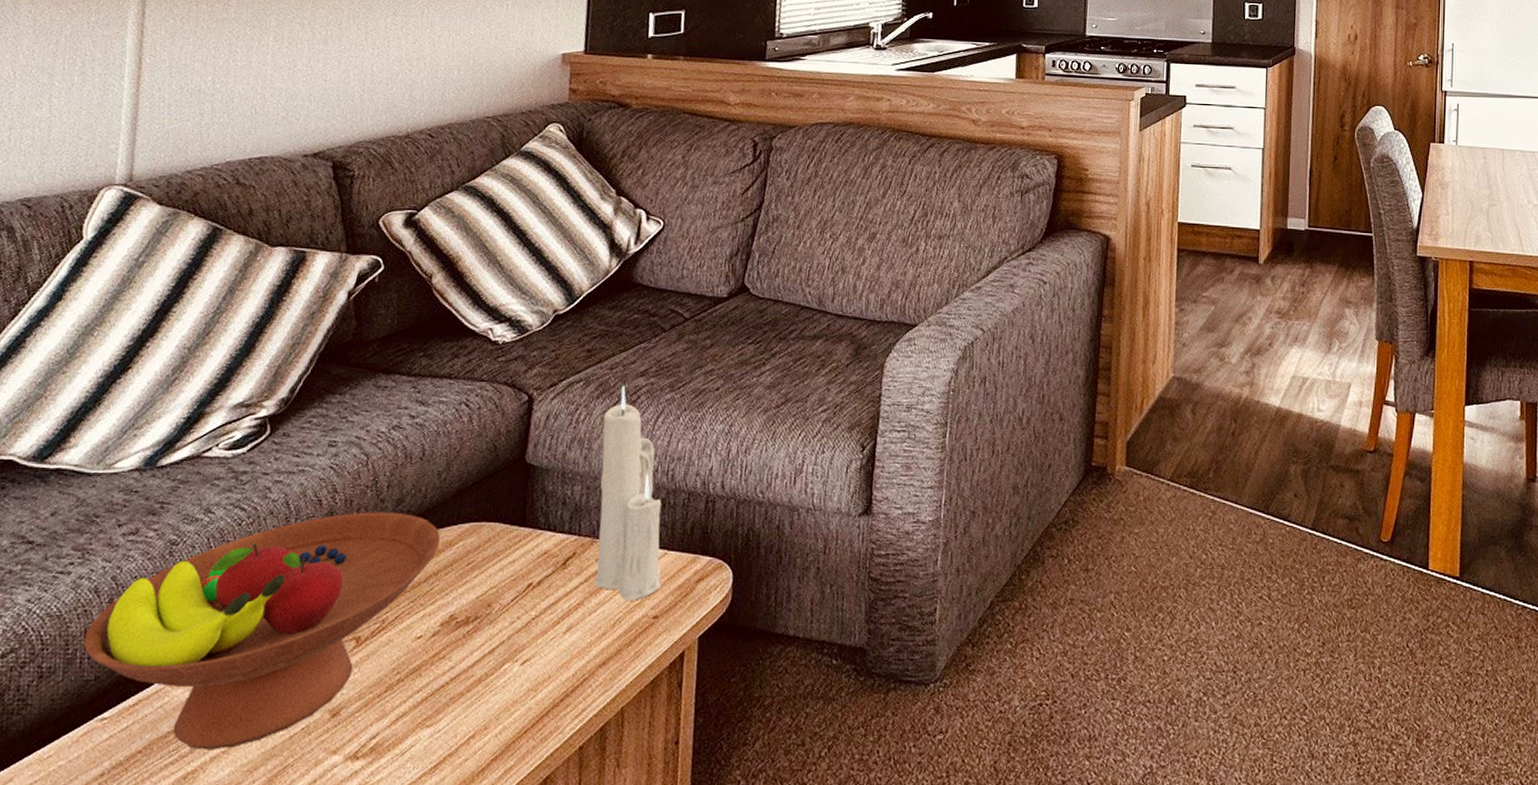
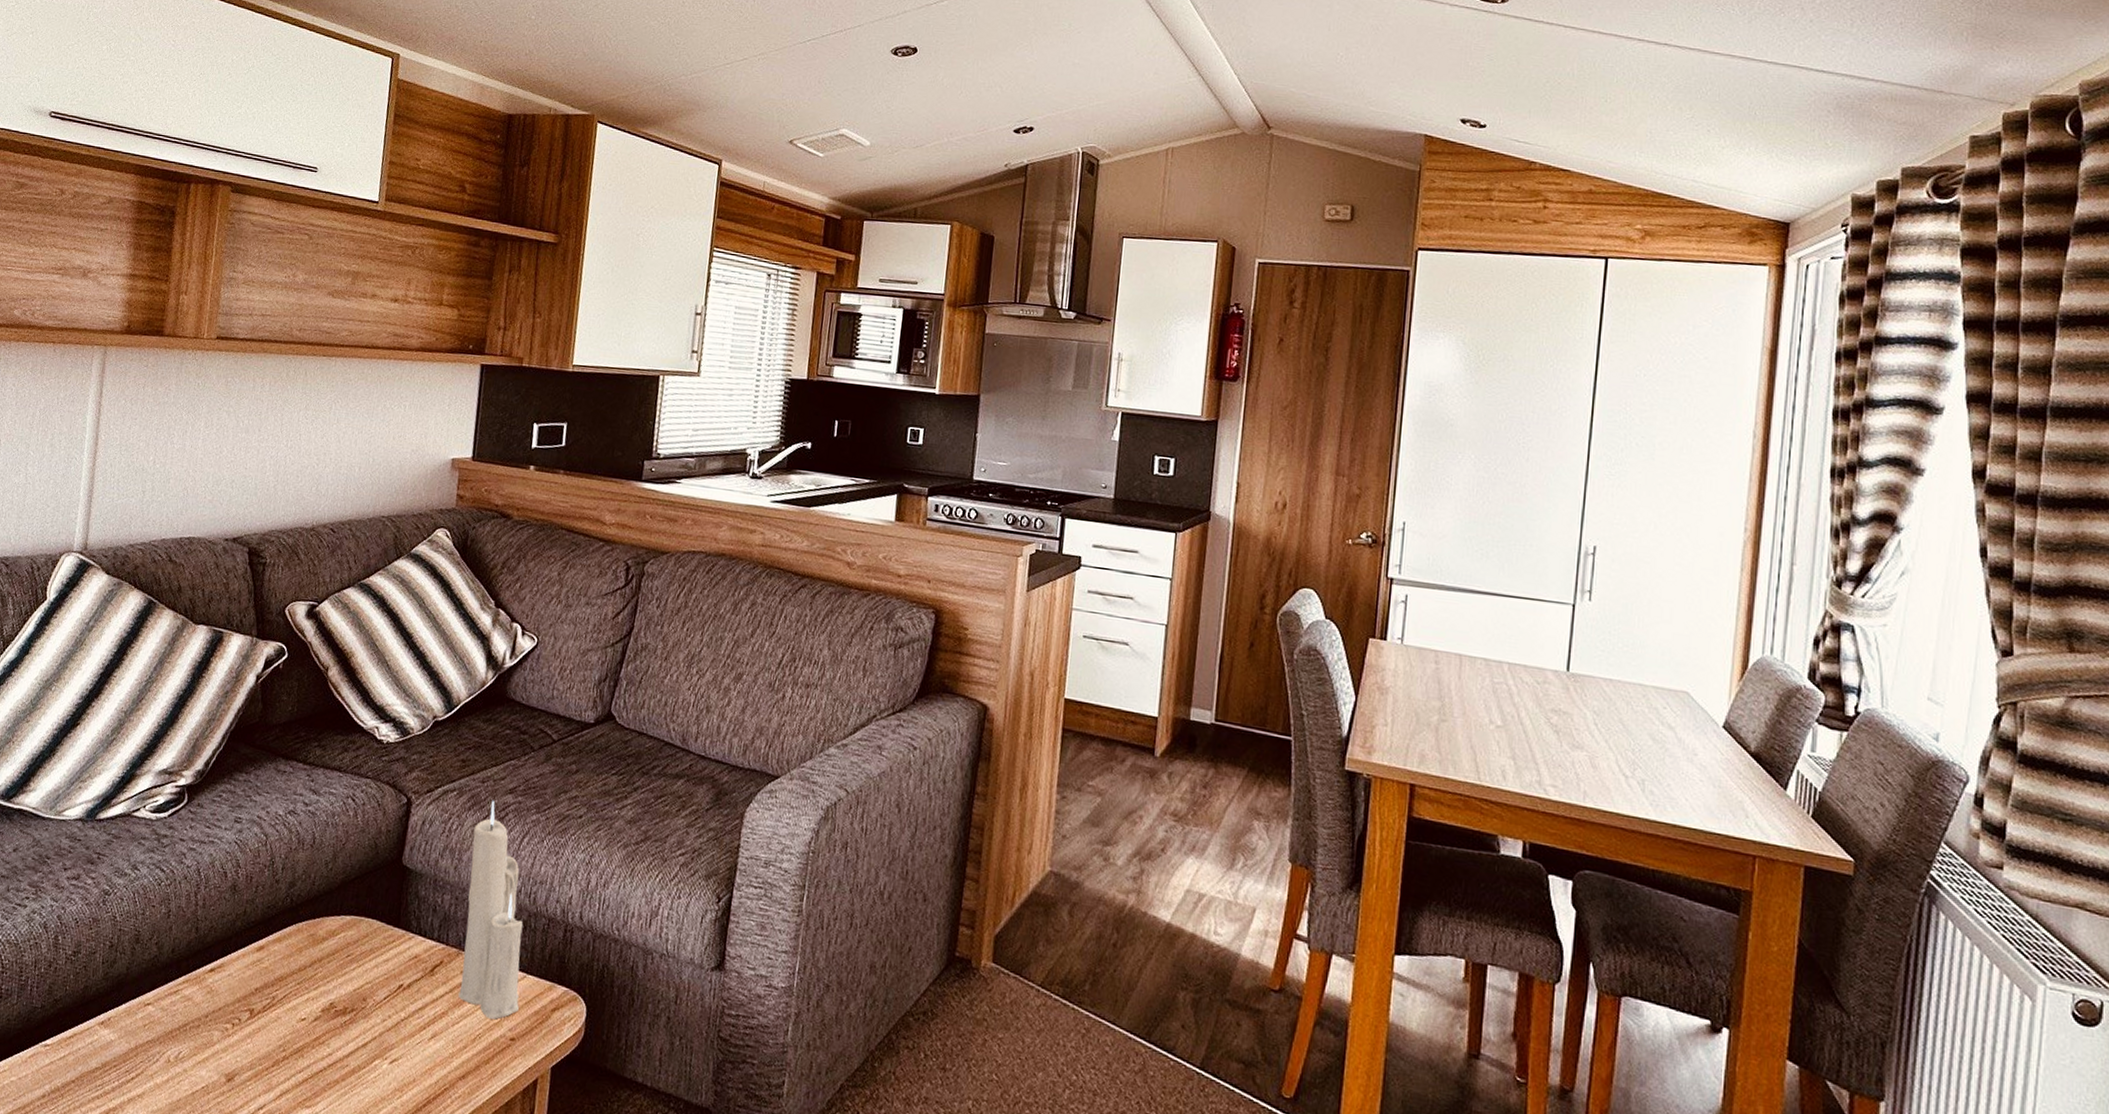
fruit bowl: present [83,512,441,750] -> none [34,888,326,1093]

